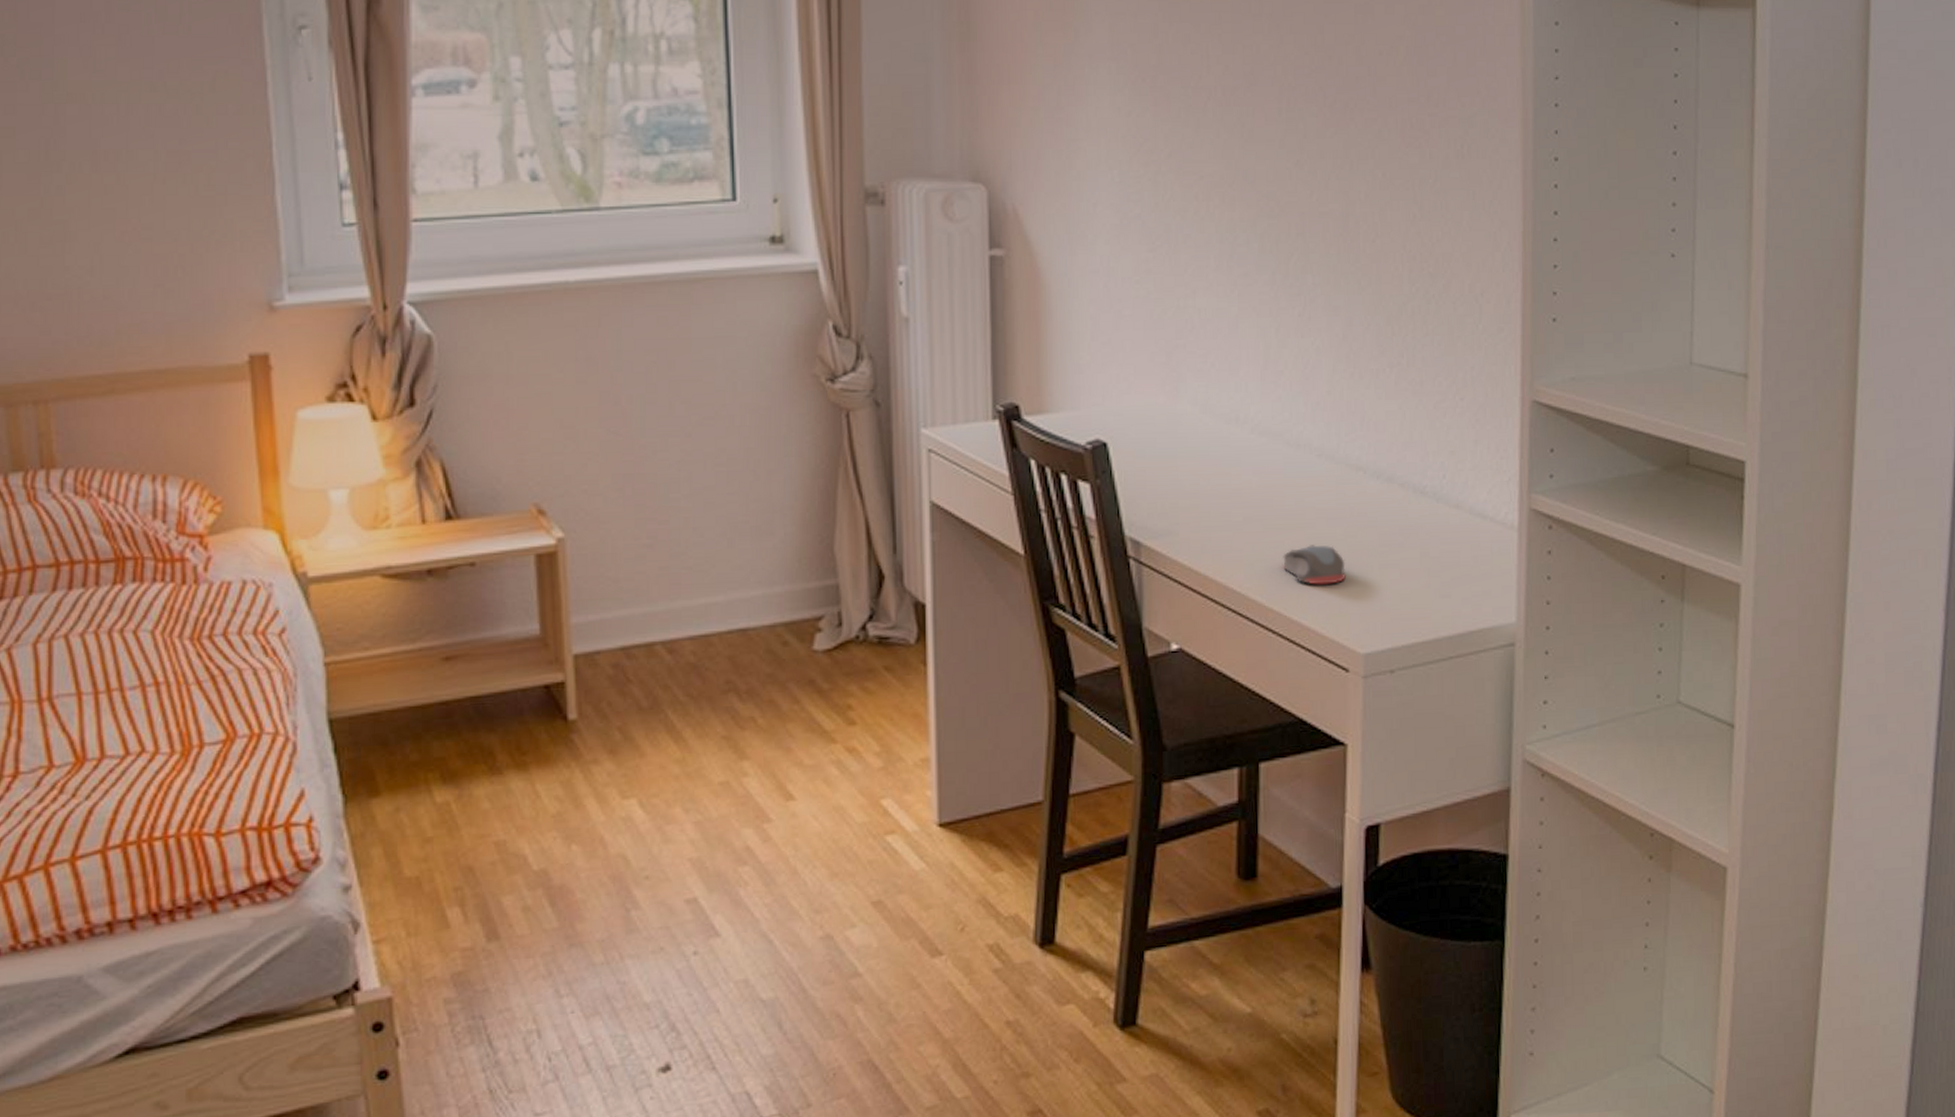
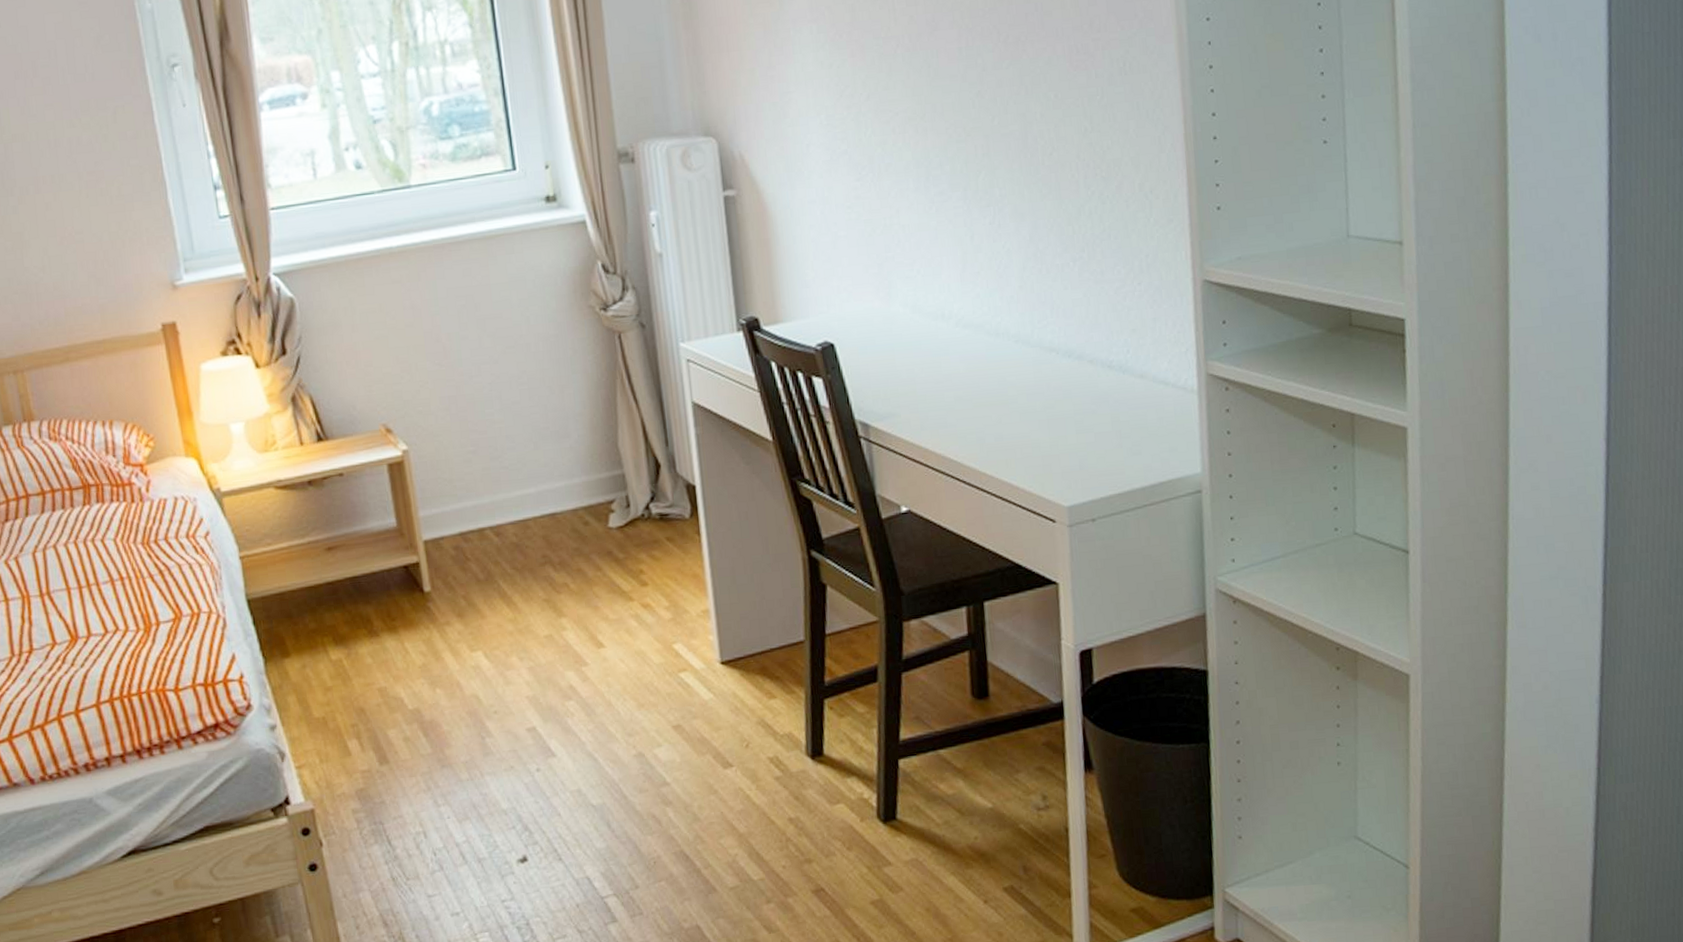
computer mouse: present [1283,545,1346,585] -> none [991,417,1047,451]

